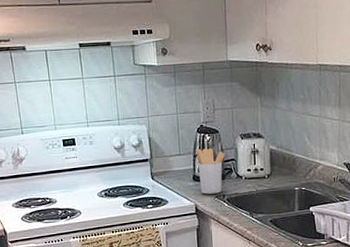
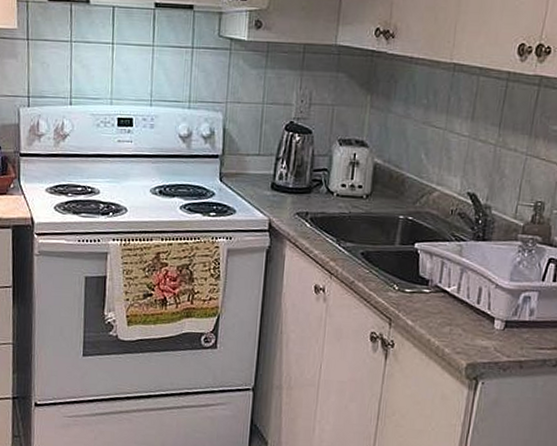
utensil holder: present [196,148,226,194] -> none [278,150,317,210]

